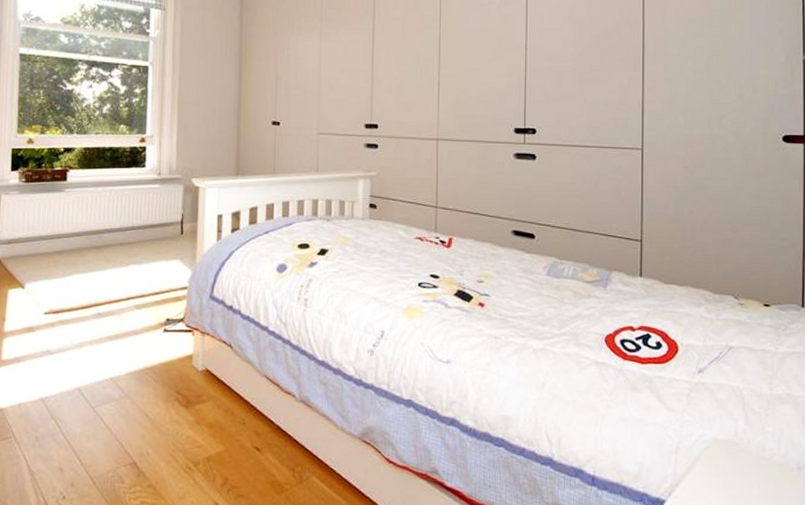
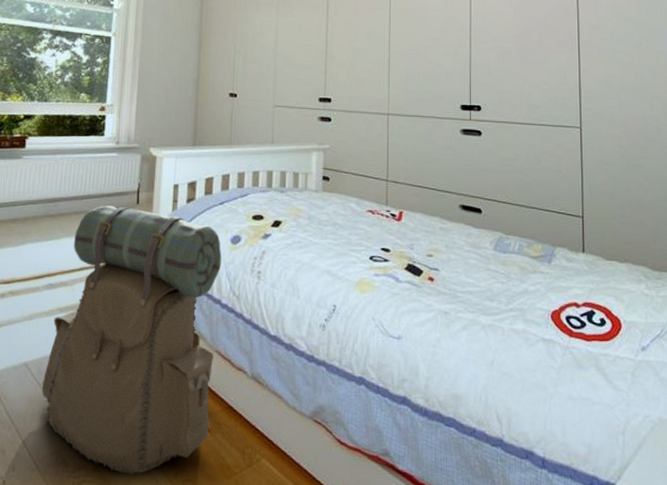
backpack: none [95,236,268,491] -> present [42,205,222,475]

